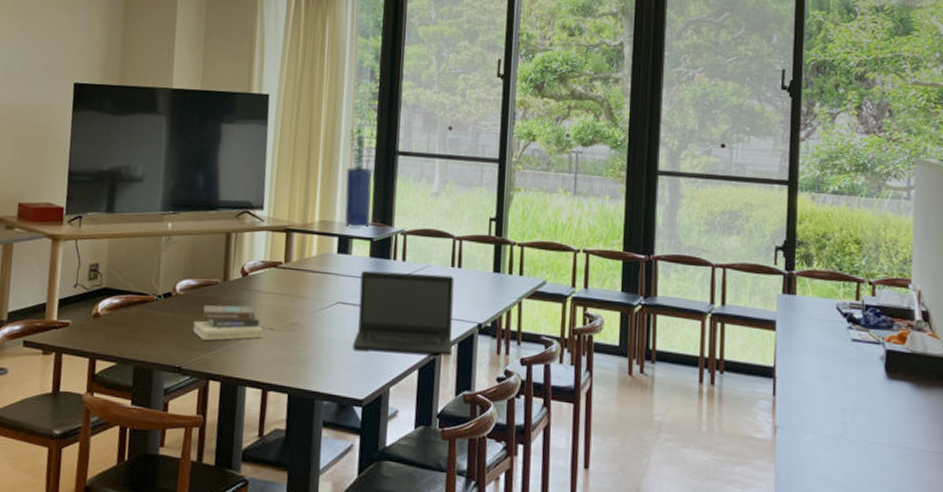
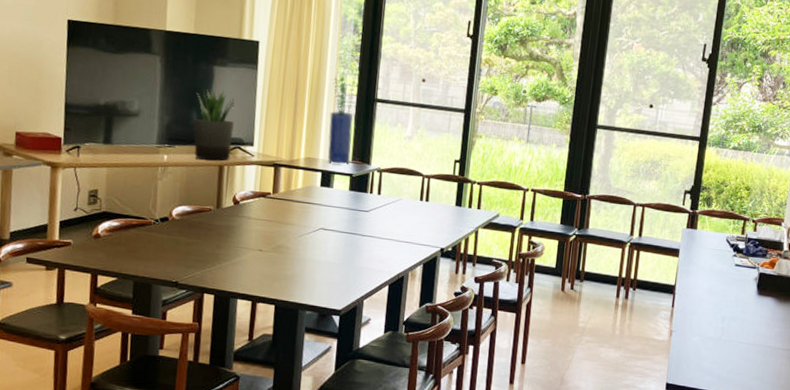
books: present [192,305,264,341] -> none [188,229,253,260]
planter: none [198,145,243,228] -> present [192,86,235,161]
laptop: present [353,270,455,357] -> none [332,201,422,275]

